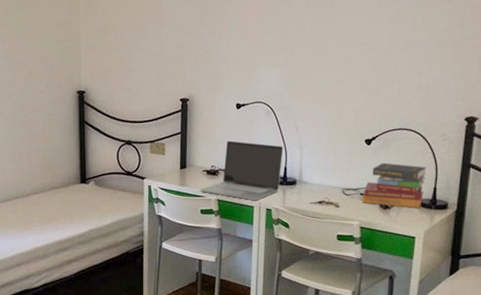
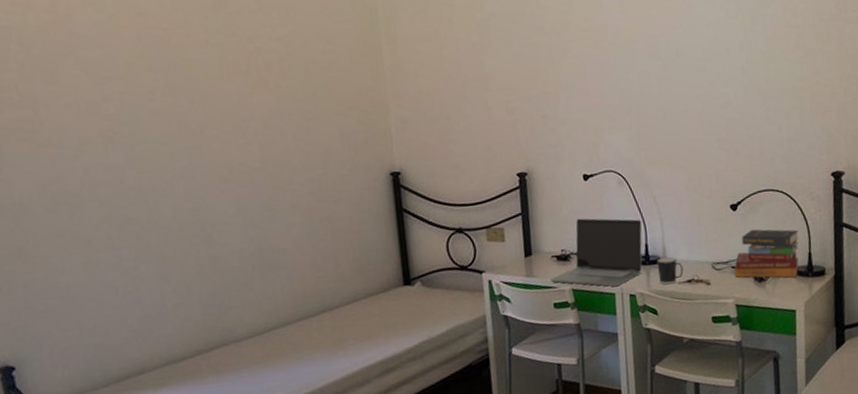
mug: none [293,180,316,204] -> present [656,257,684,285]

